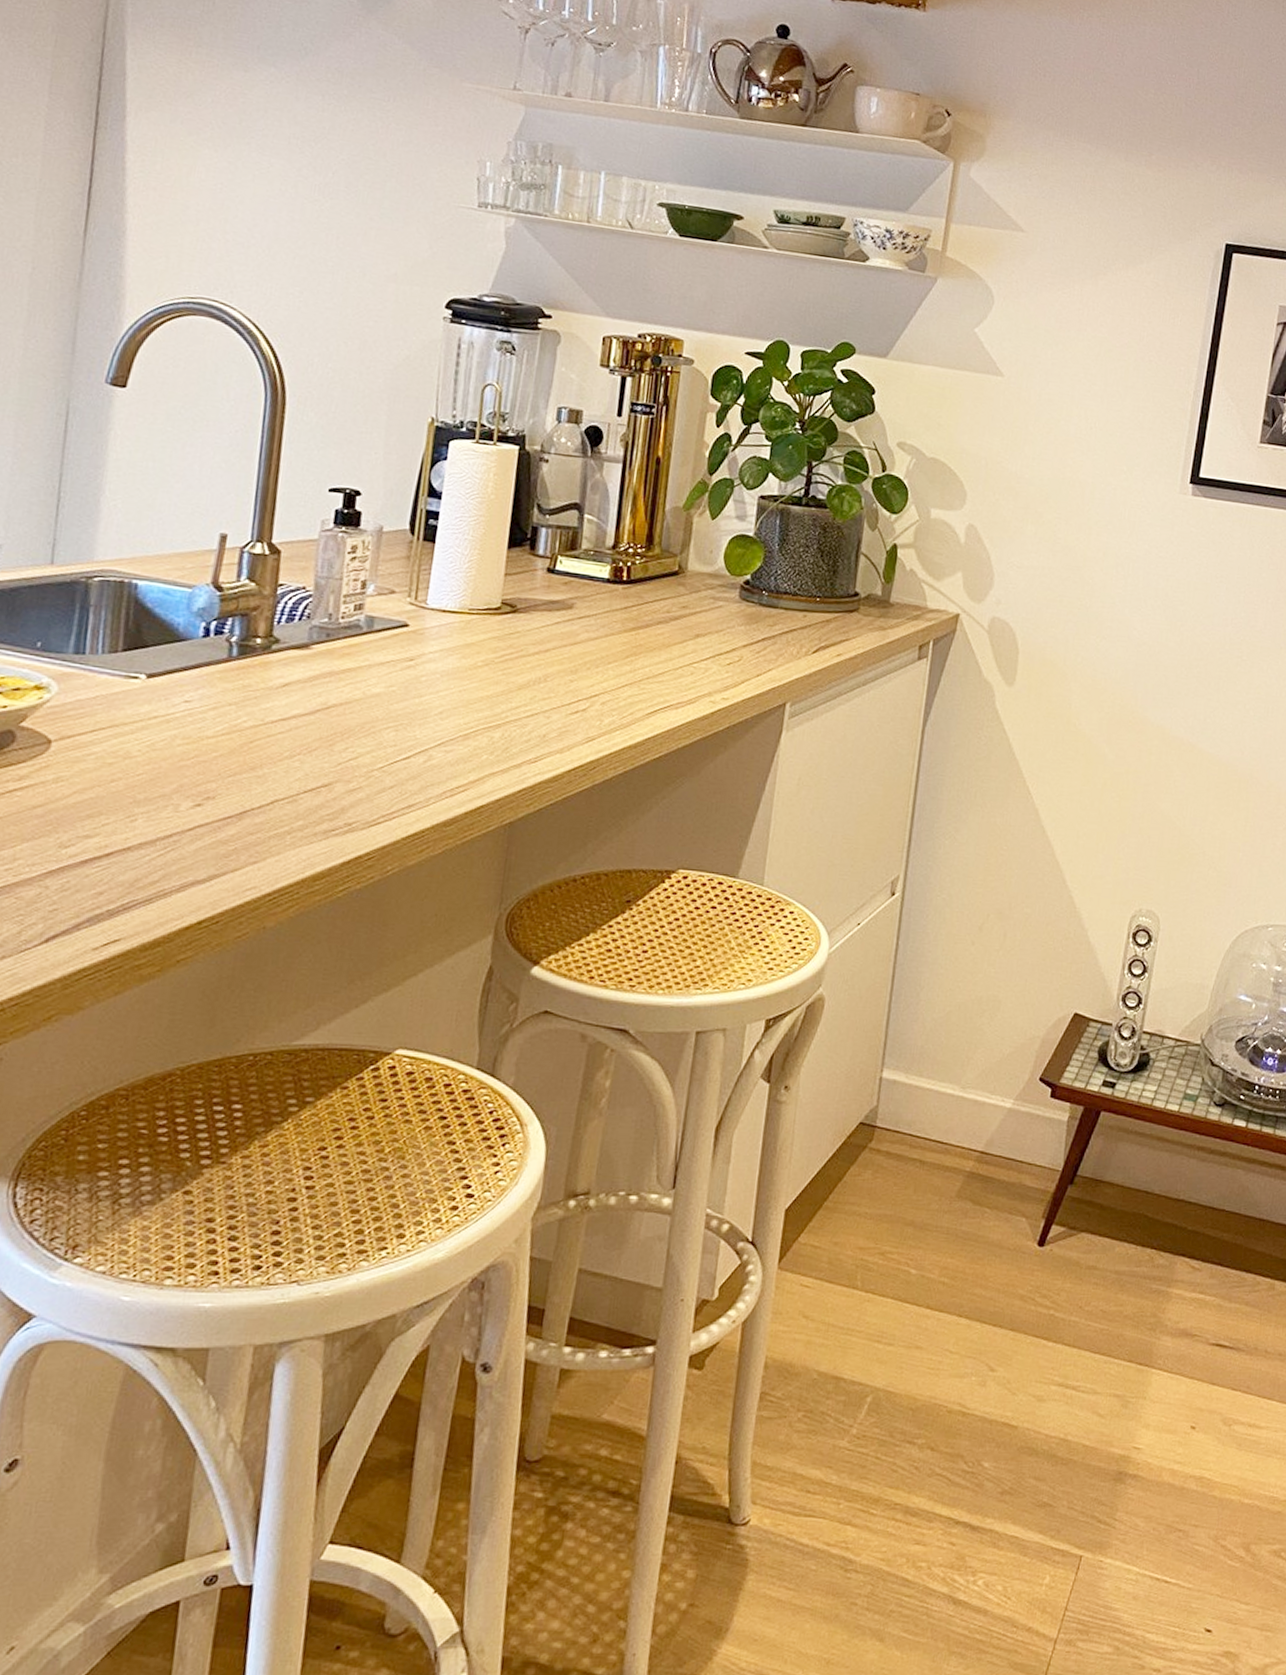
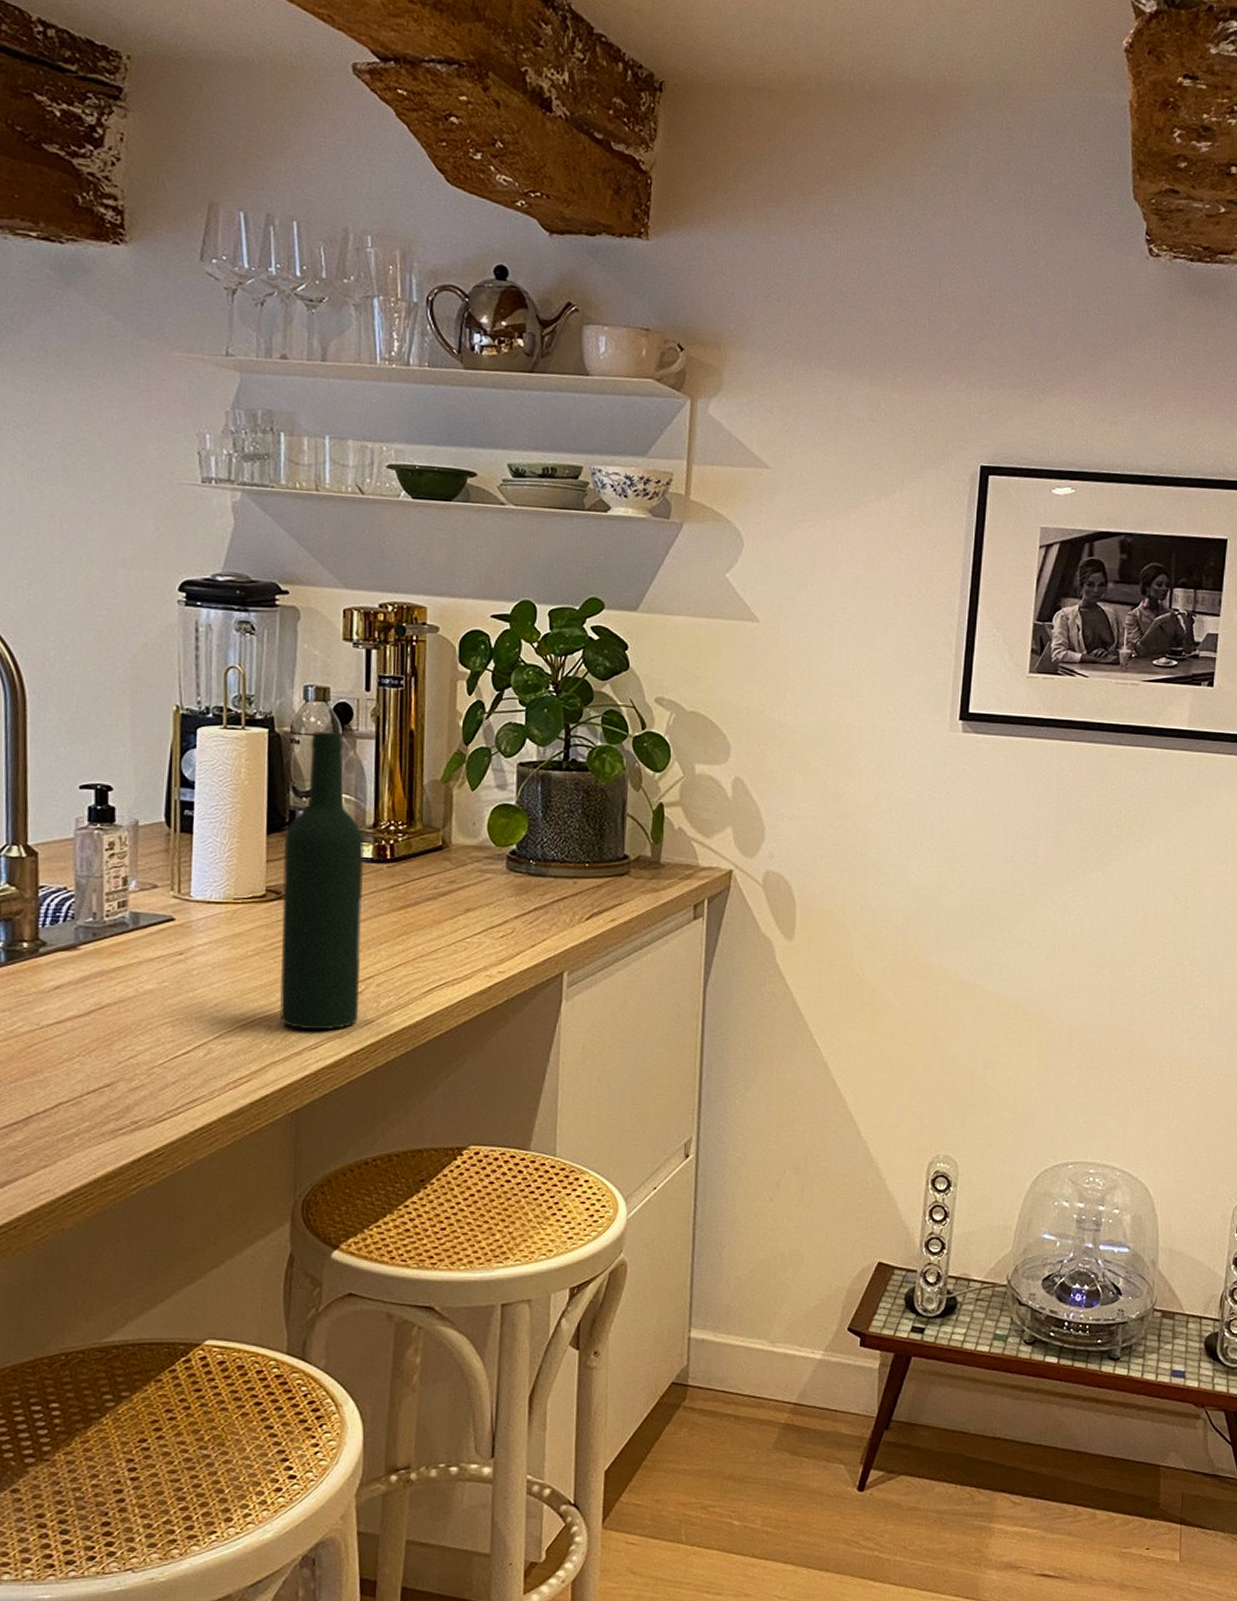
wine bottle: none [502,451,603,745] -> present [279,731,365,1031]

